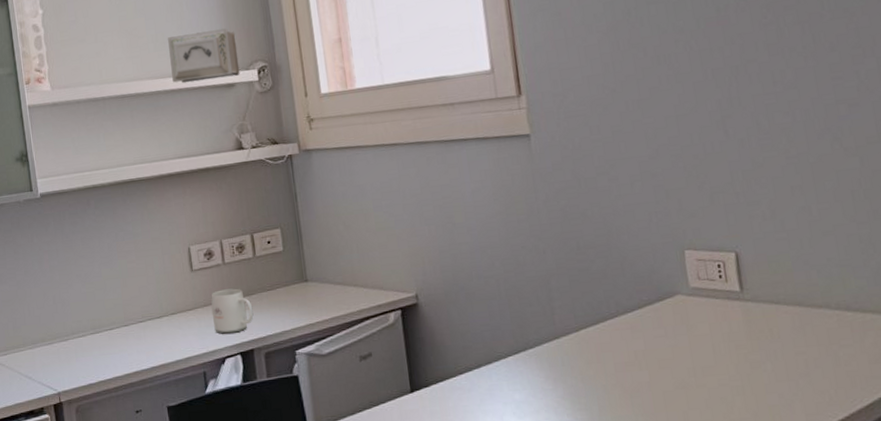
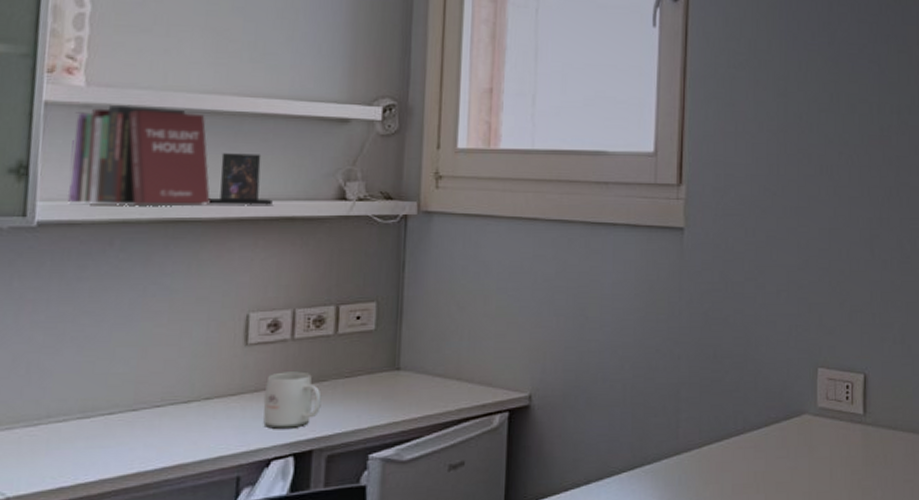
books: none [48,97,148,178] -> present [67,104,210,207]
photo frame: none [145,122,191,166] -> present [206,153,273,205]
decorative box: present [167,28,240,84] -> none [267,48,362,110]

